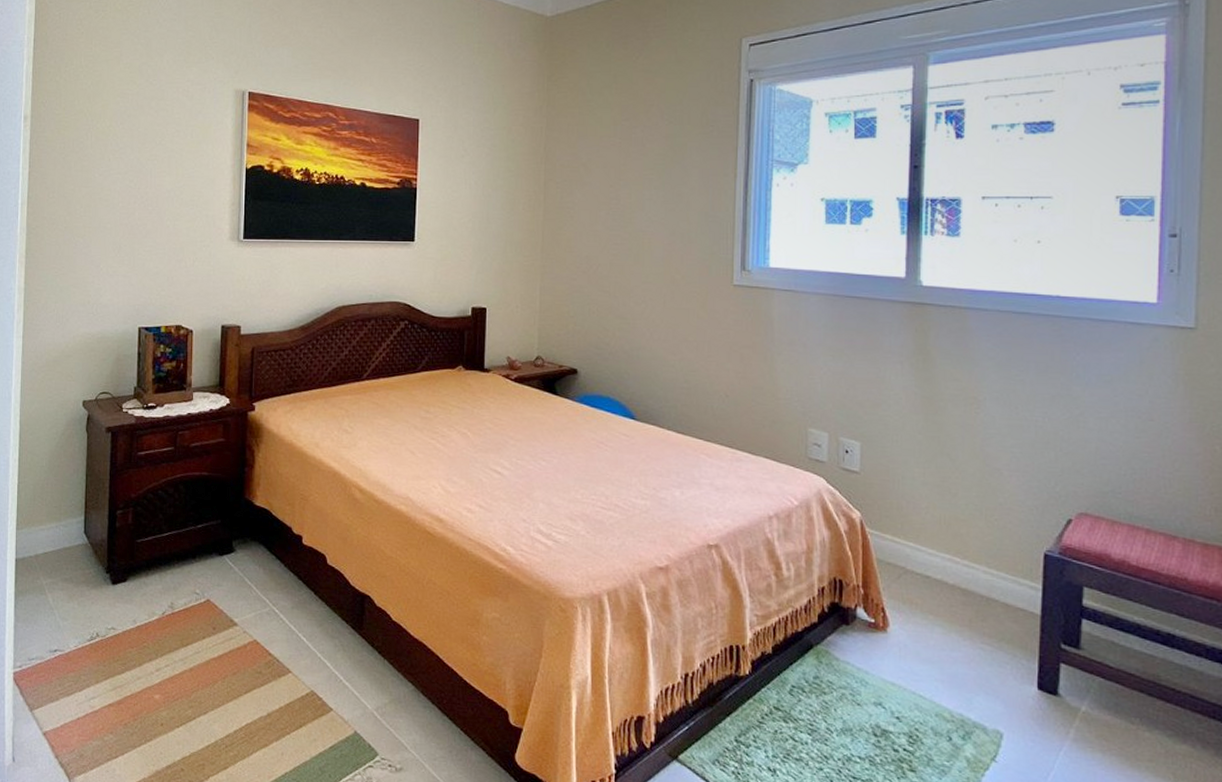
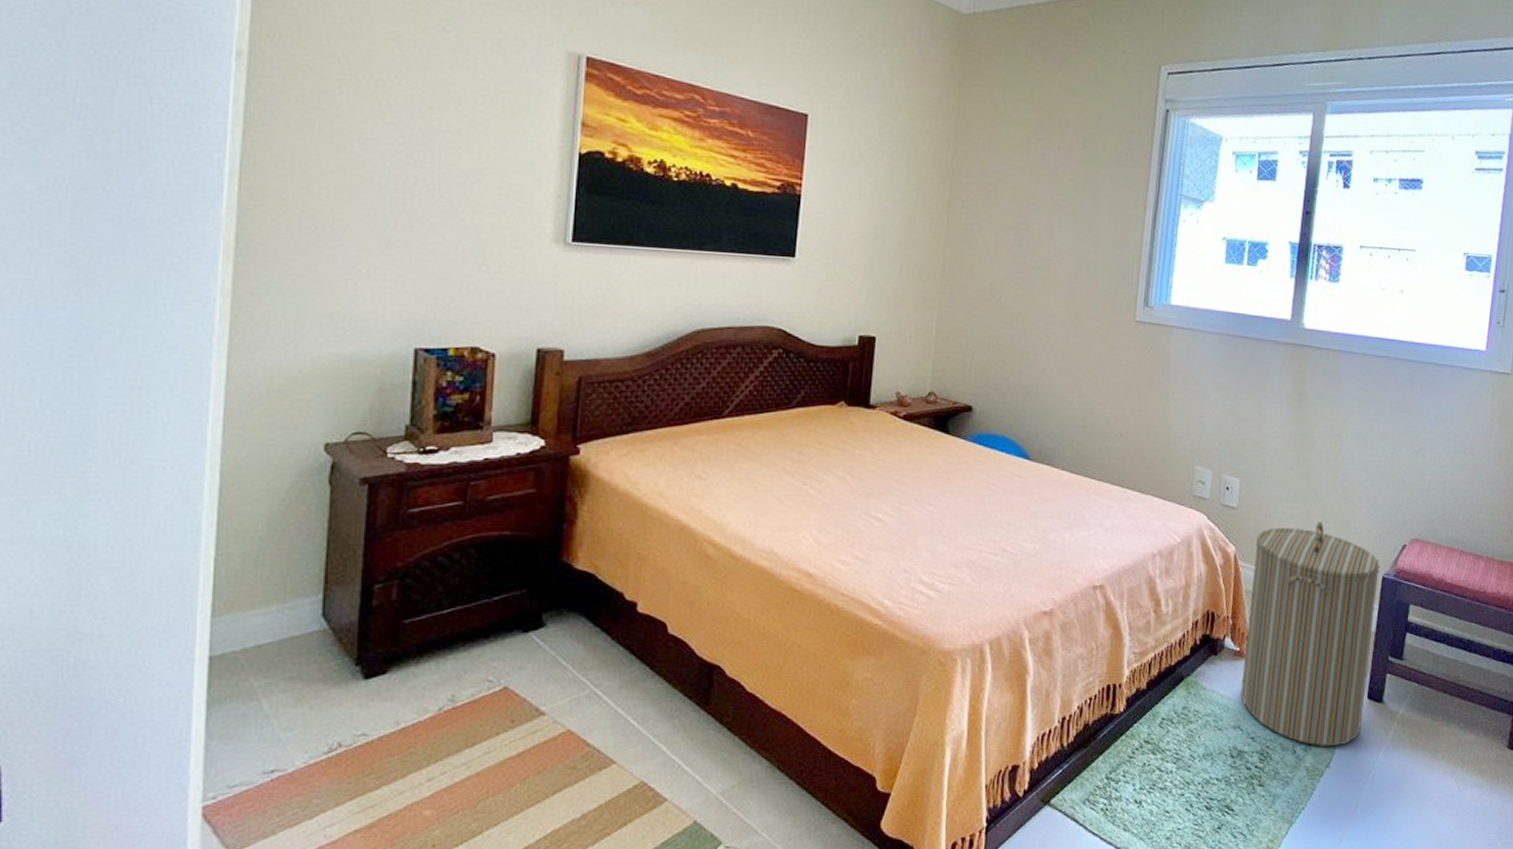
laundry hamper: none [880,489,1040,738] -> present [1240,521,1380,746]

